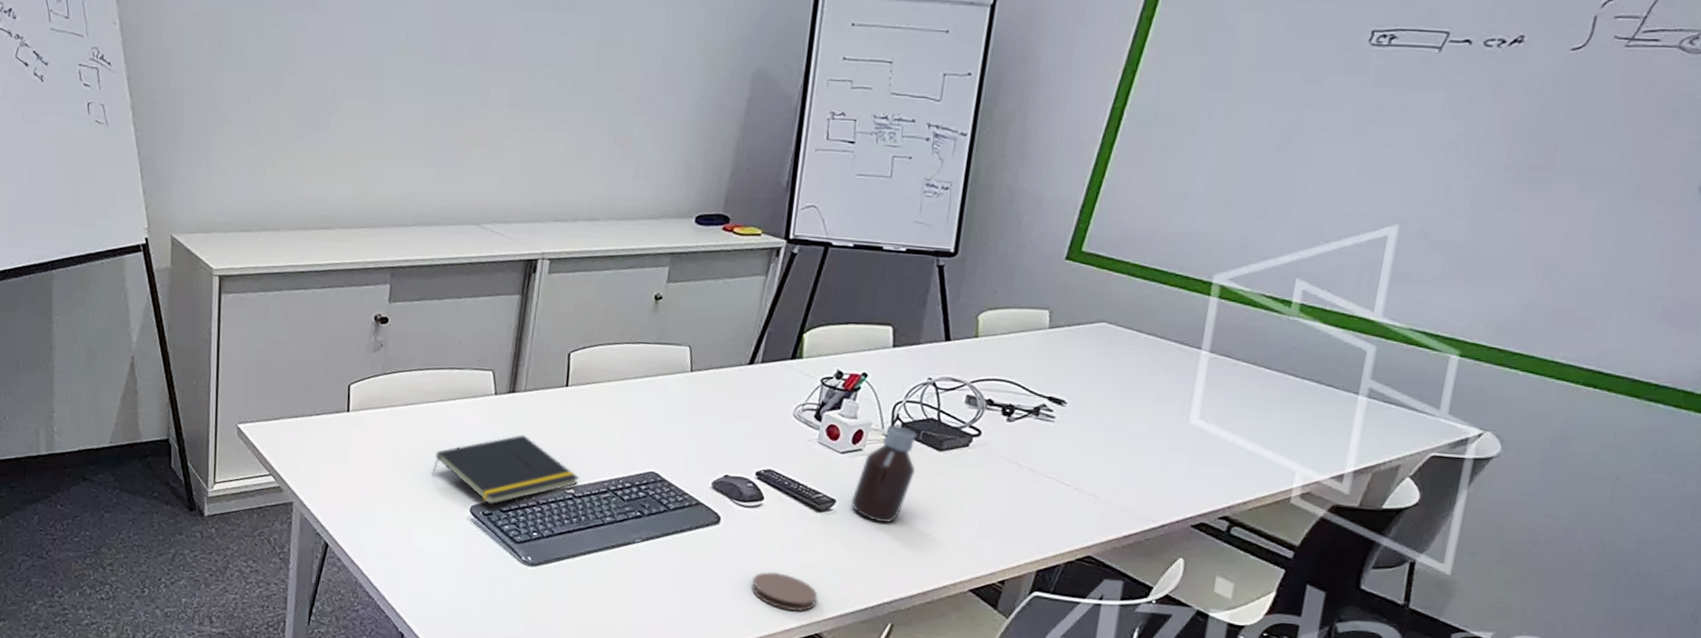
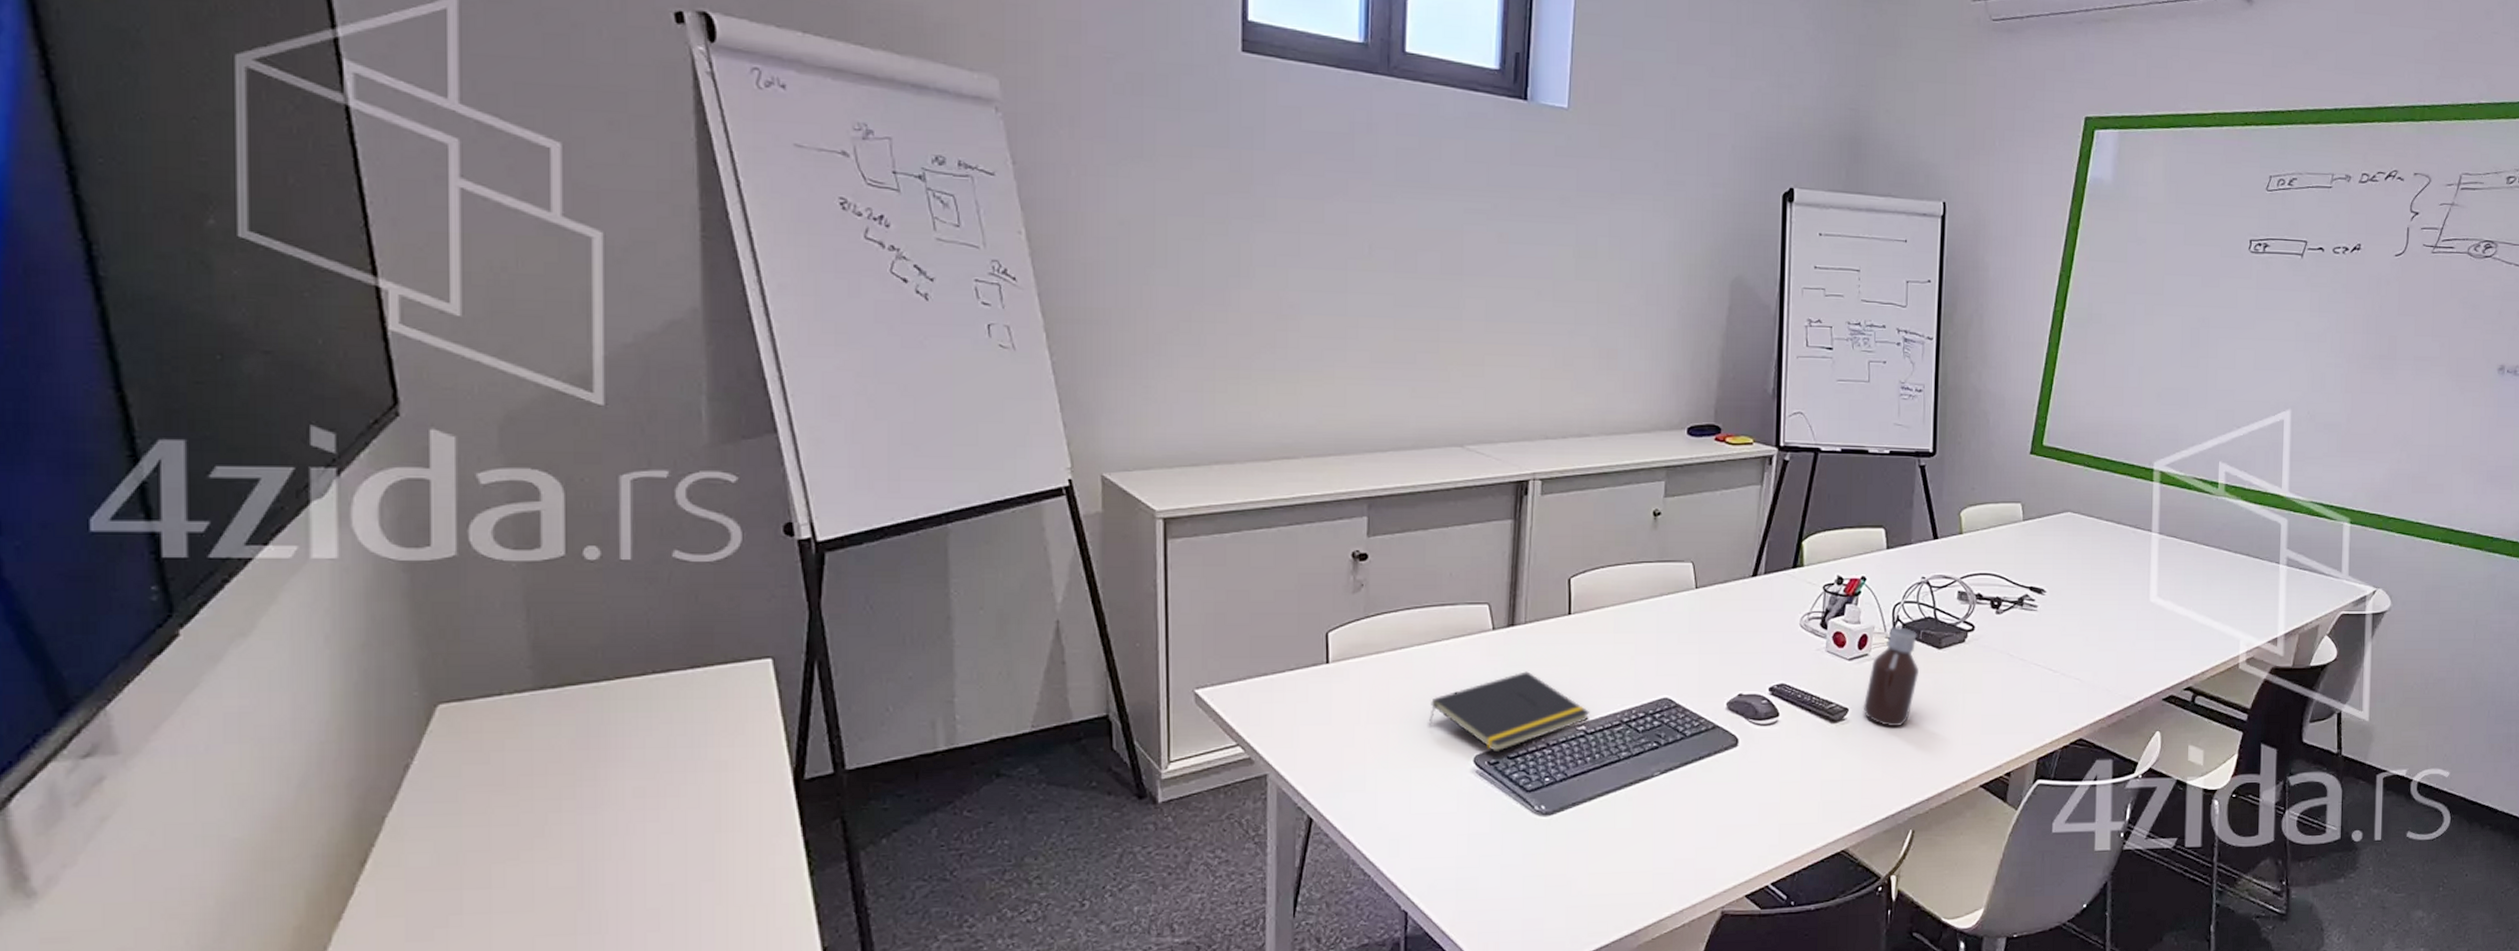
coaster: present [751,571,818,611] -> none [1774,790,1840,829]

